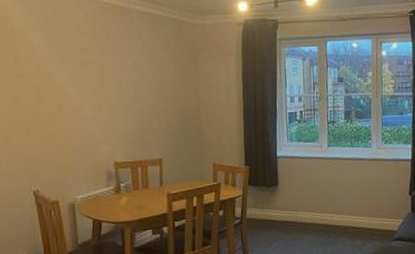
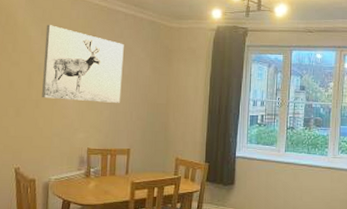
wall art: none [51,29,146,112] -> present [42,25,124,103]

